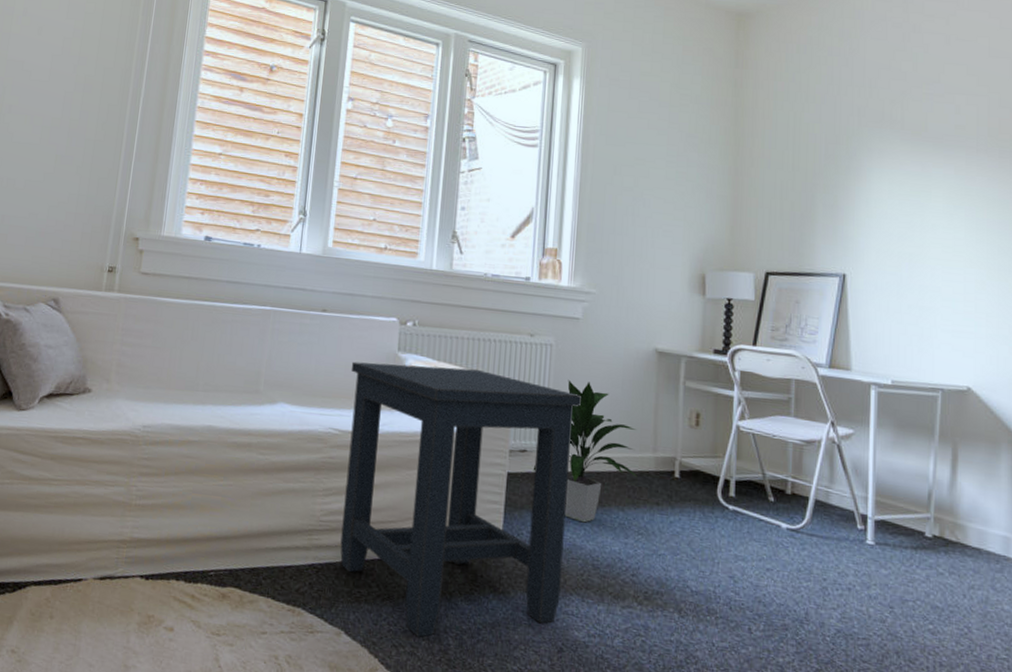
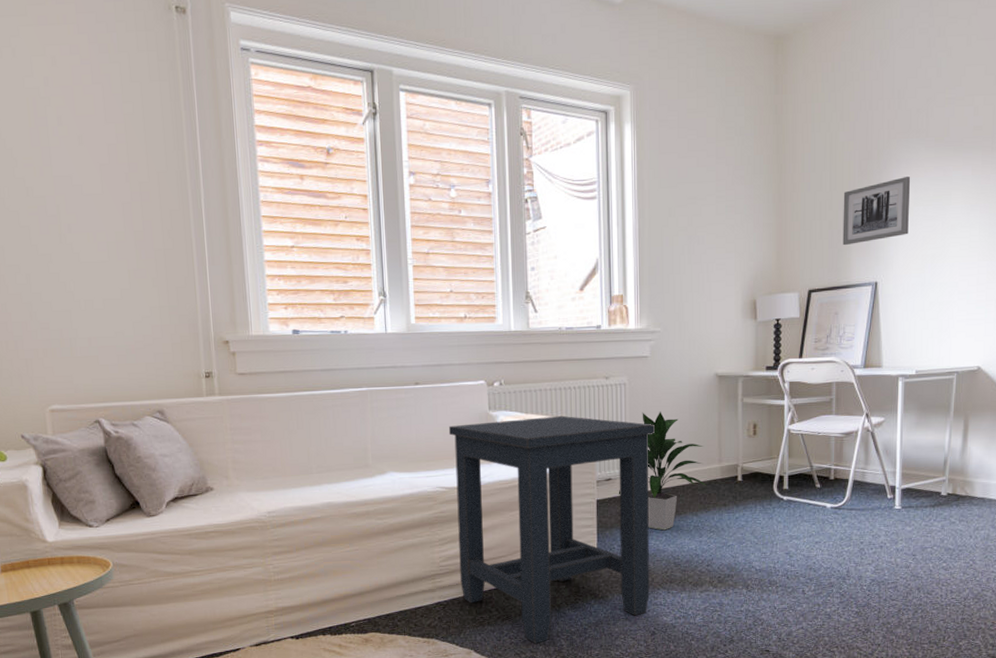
wall art: none [806,167,884,231] -> present [842,177,911,246]

